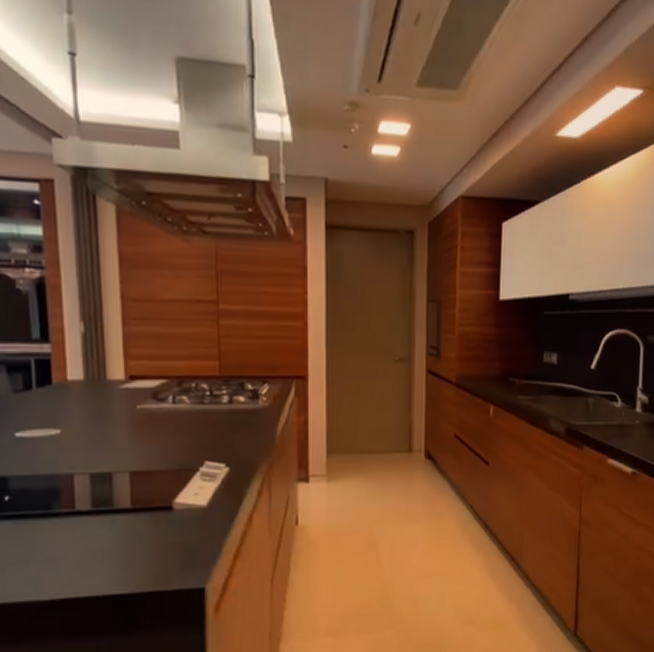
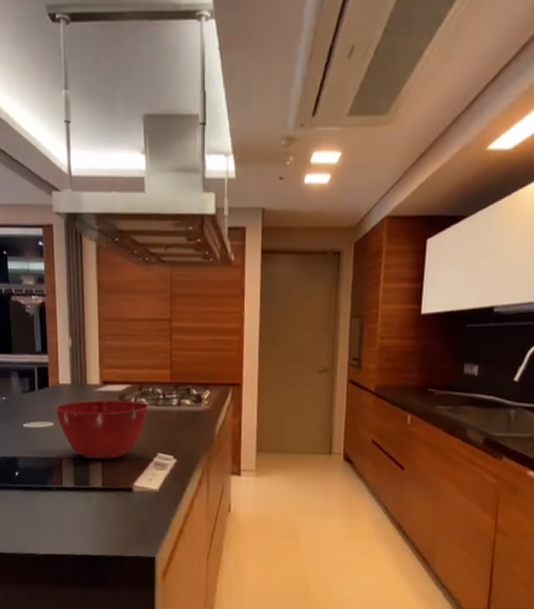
mixing bowl: none [61,398,192,474] -> present [55,400,149,460]

